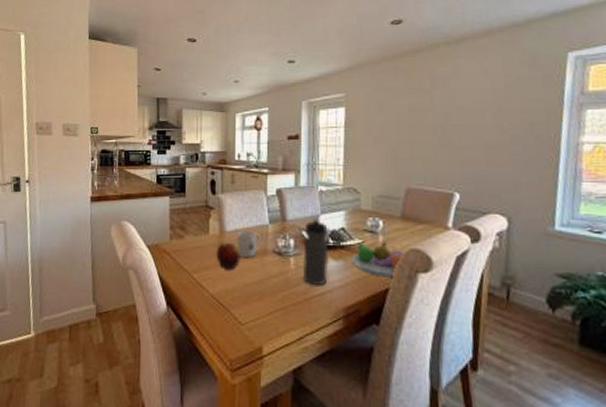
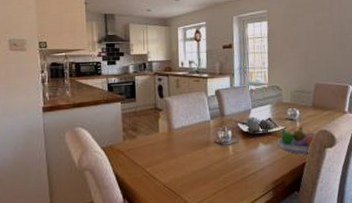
apple: present [216,243,240,270] -> none [166,138,187,162]
mug: present [238,230,262,258] -> none [184,126,205,151]
water bottle: present [302,218,329,286] -> none [239,112,260,167]

